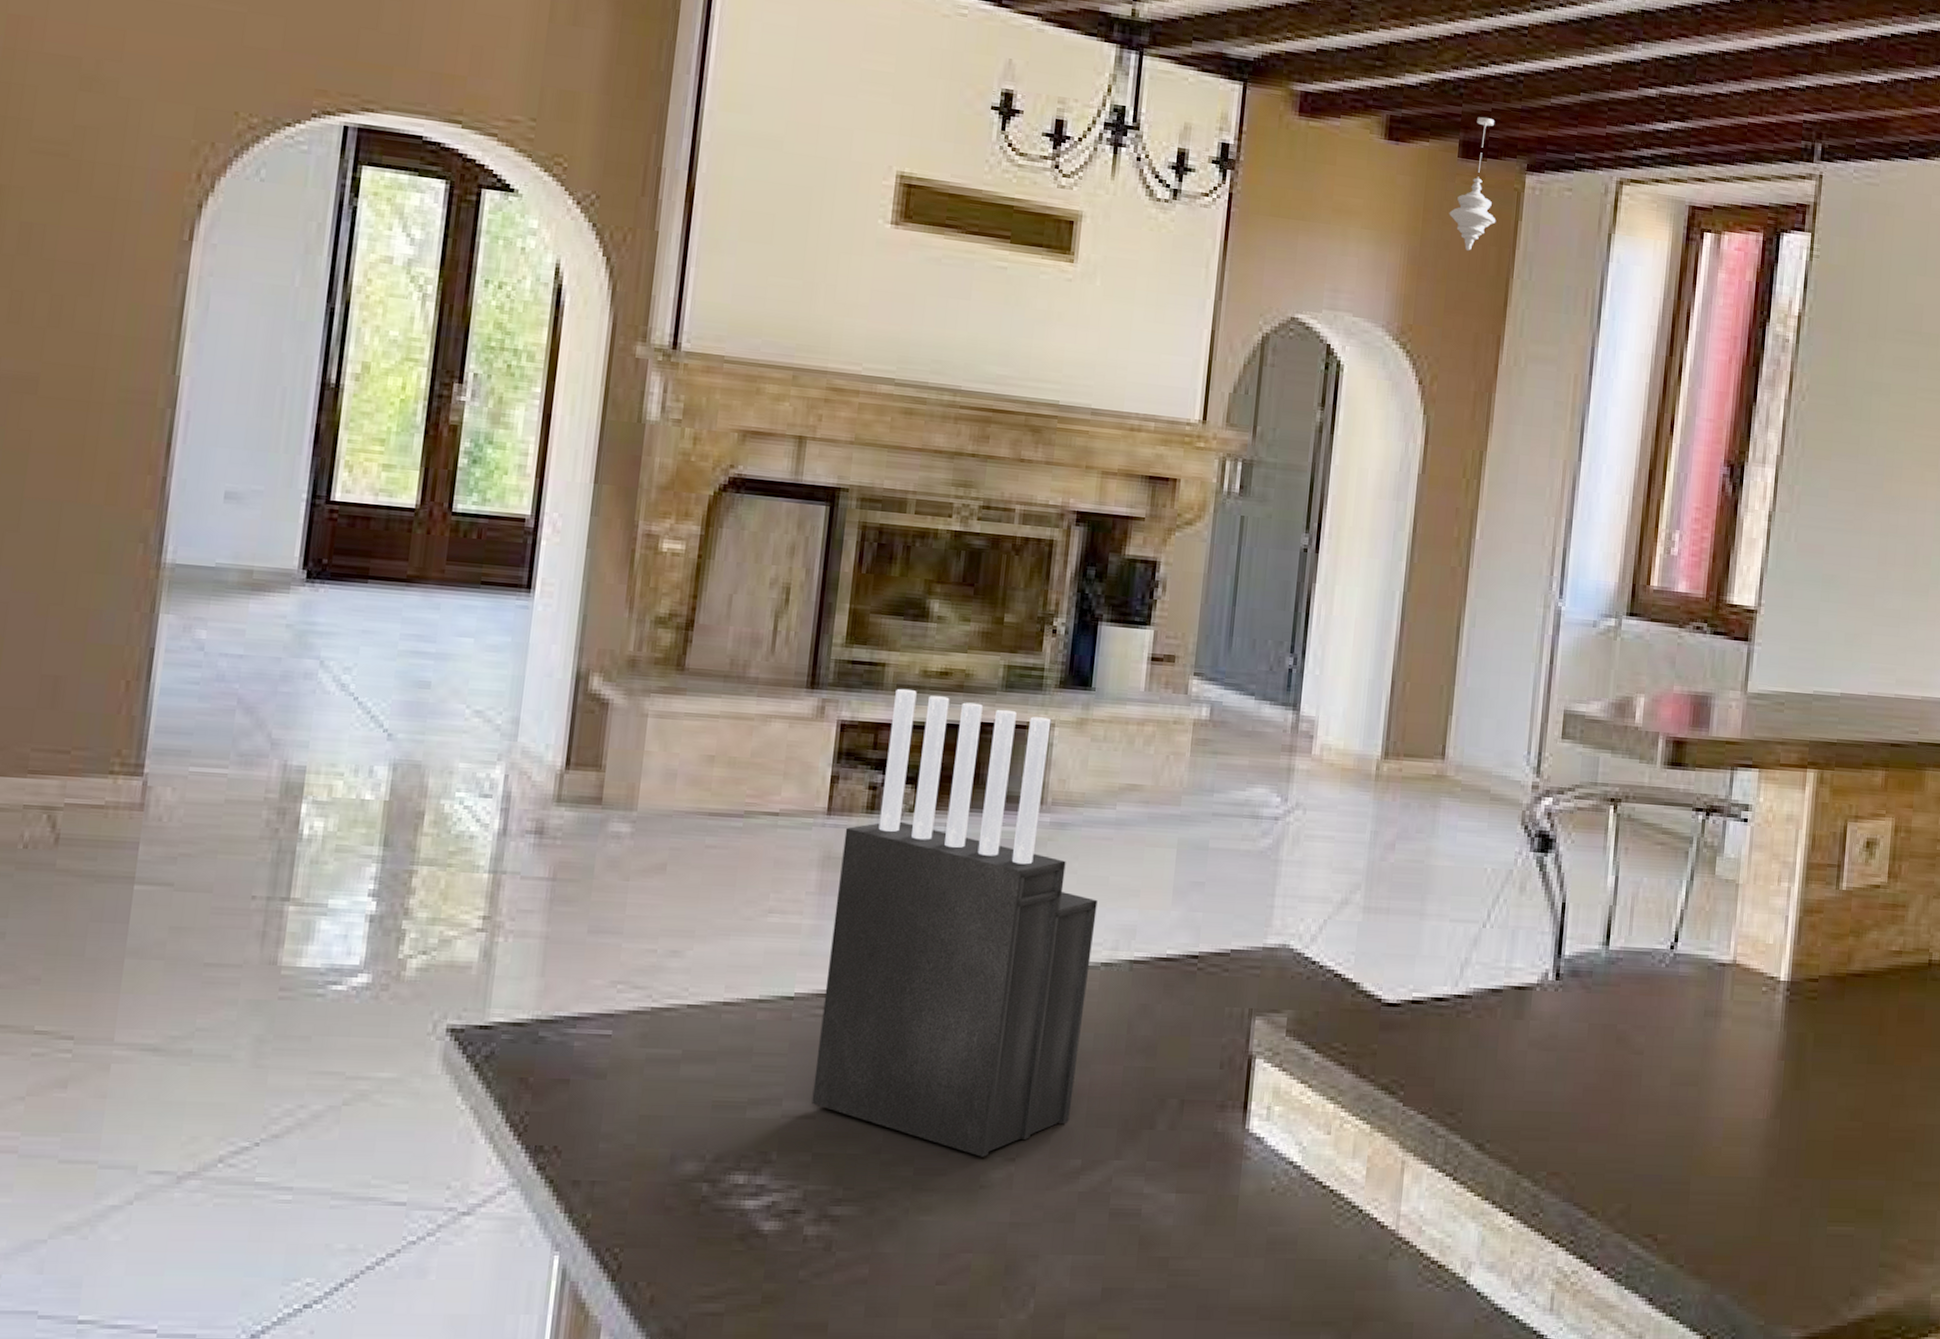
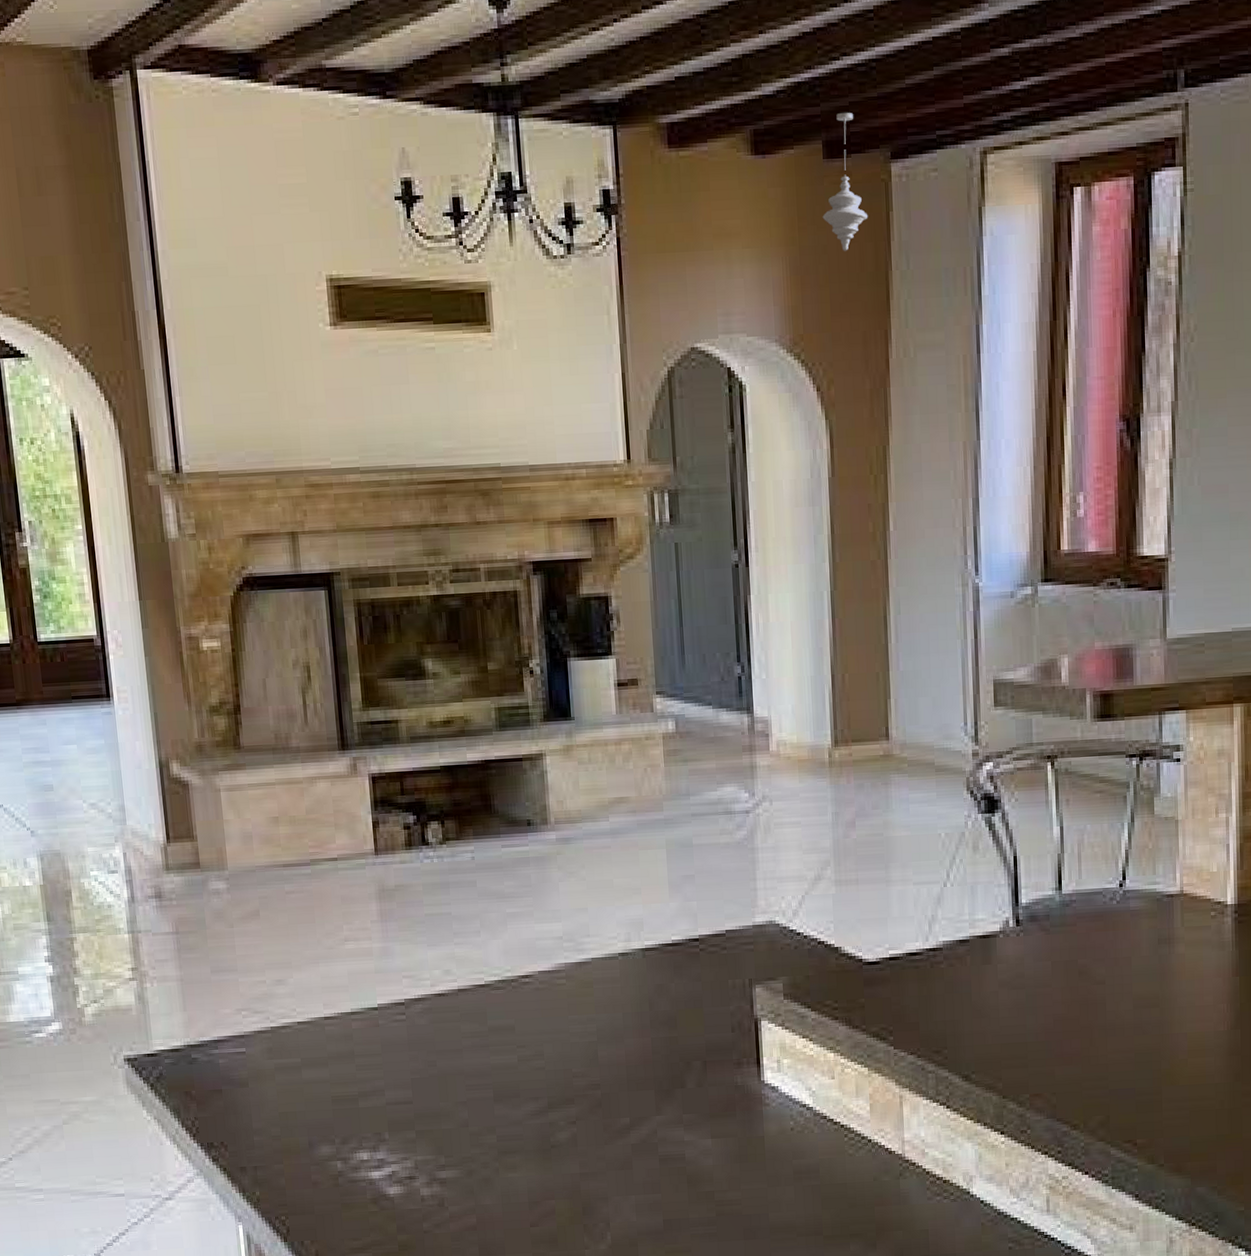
knife block: present [811,688,1098,1157] -> none [392,739,614,1123]

